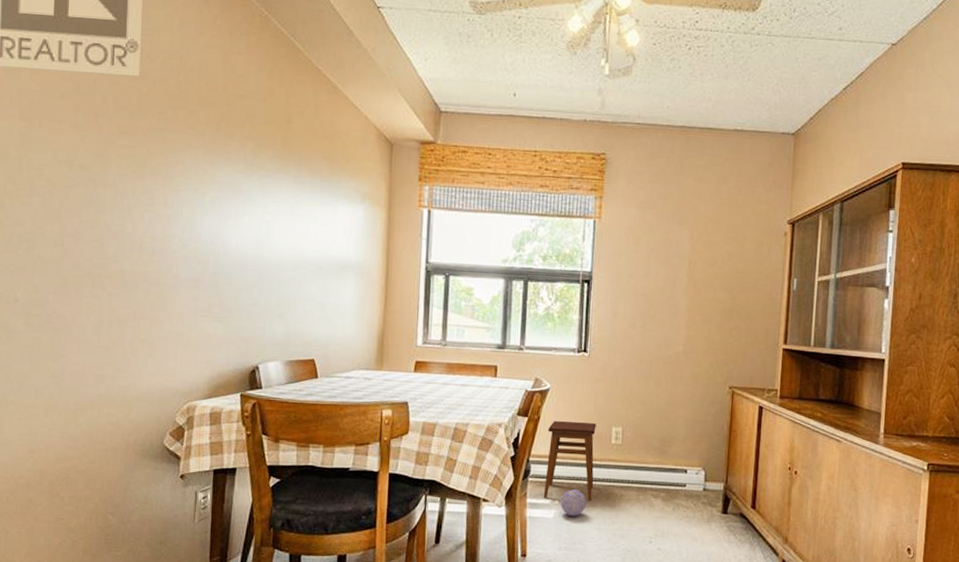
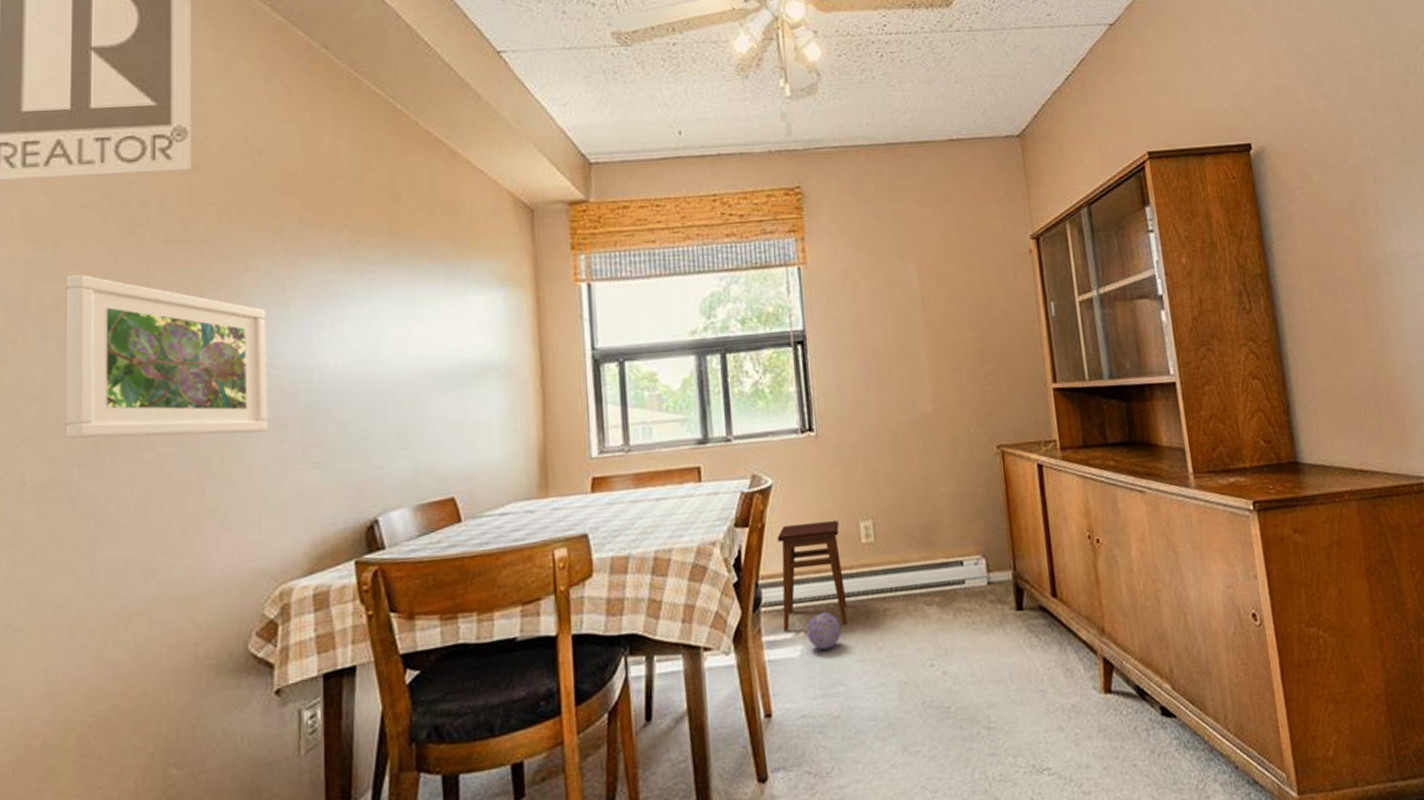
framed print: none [45,148,189,289] -> present [64,274,267,439]

